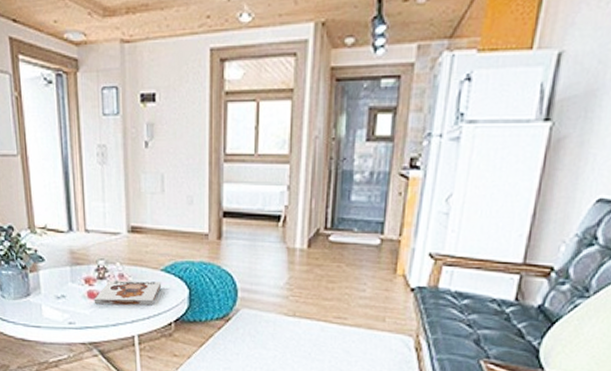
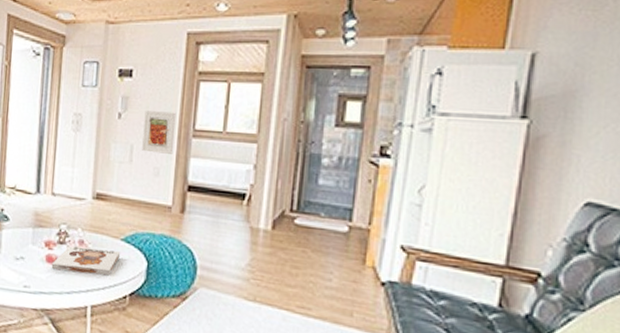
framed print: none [173,137,206,181] -> present [142,111,176,154]

